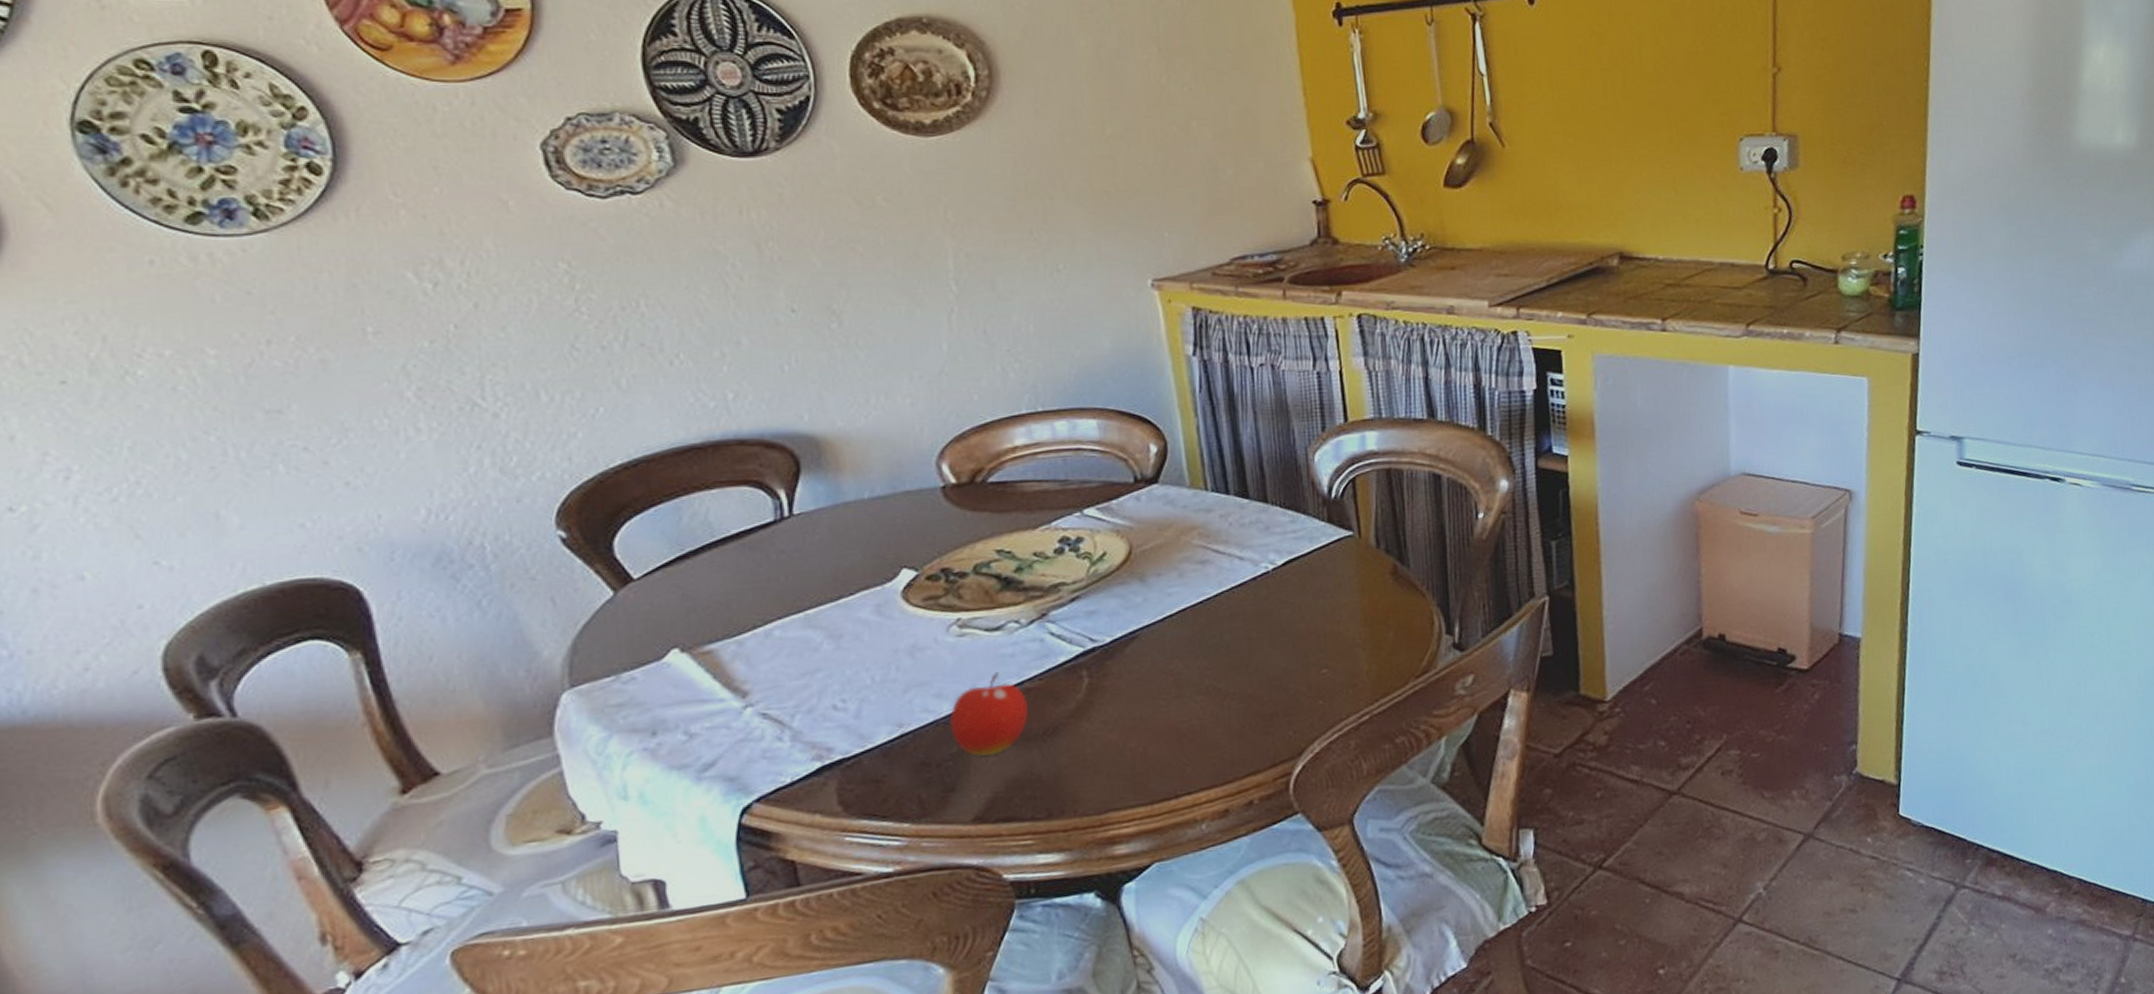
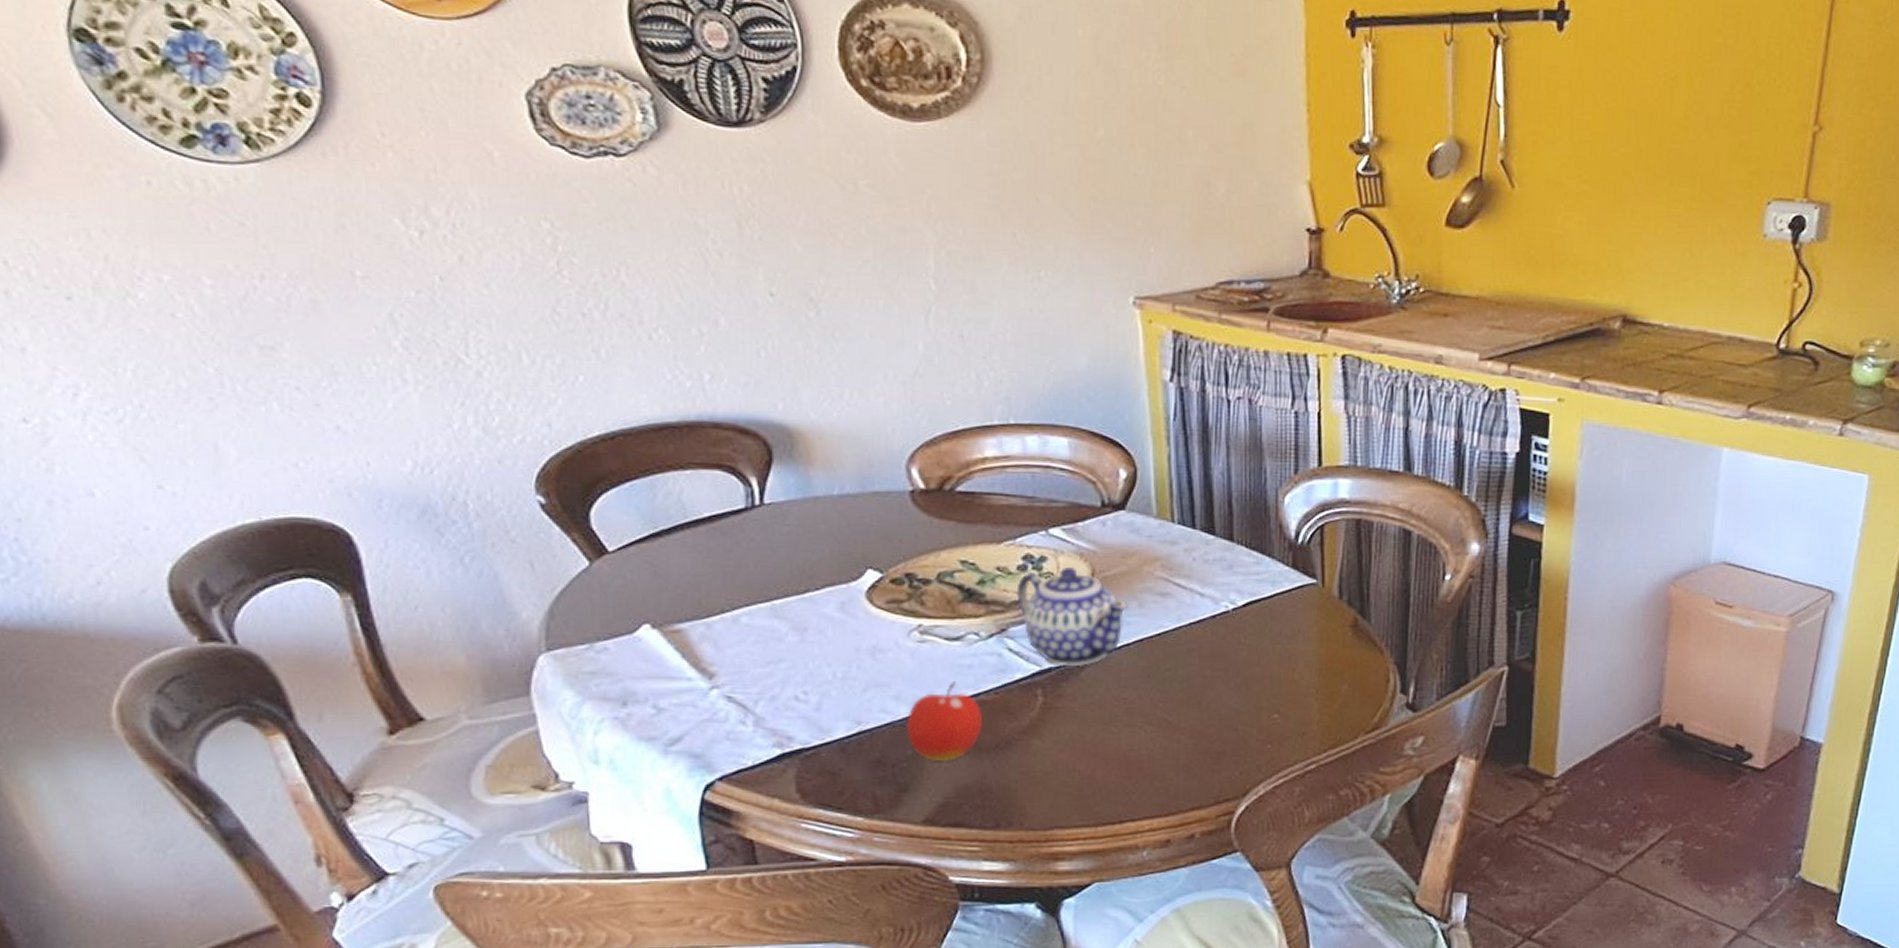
teapot: none [1054,544,1169,645] -> present [1016,566,1128,667]

